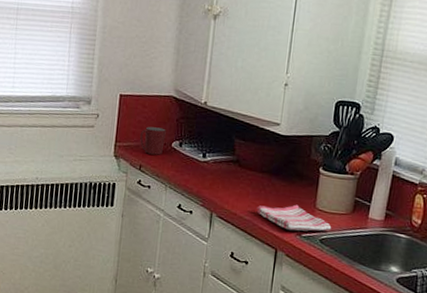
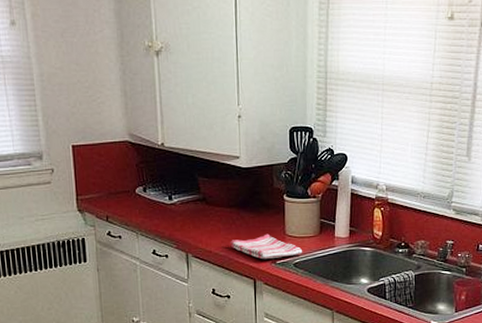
mug: present [139,126,166,155] -> none [100,175,128,204]

